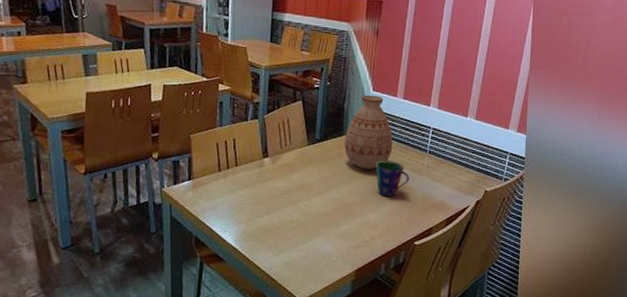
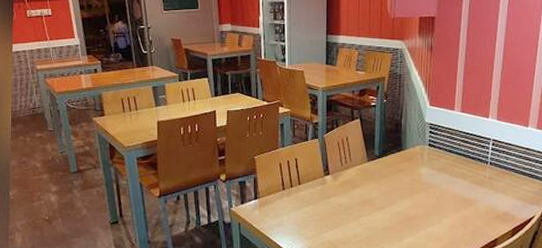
vase: present [344,95,393,169] -> none [404,110,453,183]
cup: present [375,160,410,197] -> none [436,173,472,209]

